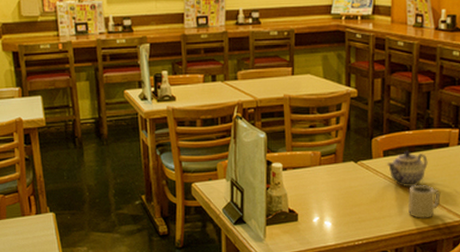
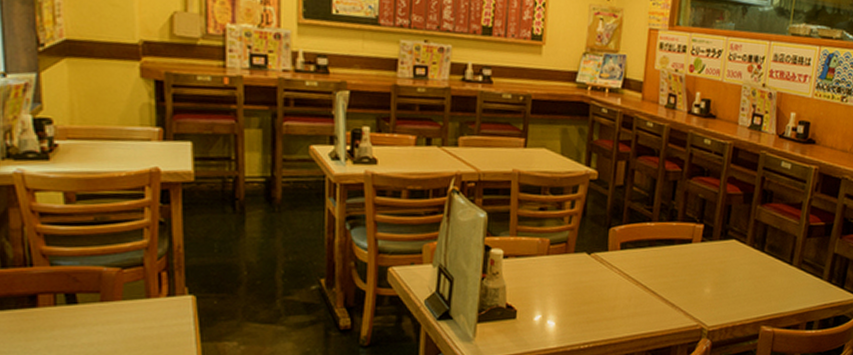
teapot: present [387,150,428,188] -> none [624,244,668,286]
cup: present [407,185,441,218] -> none [642,284,679,321]

